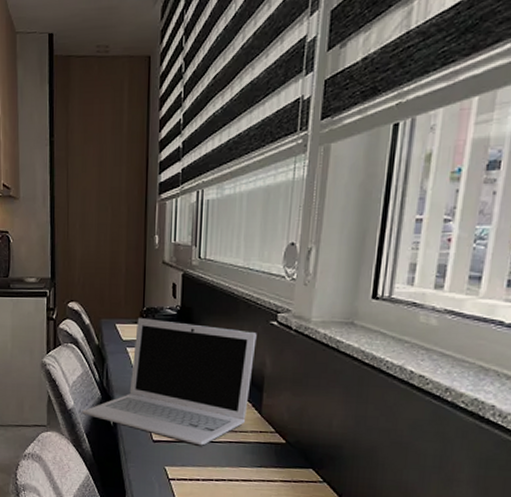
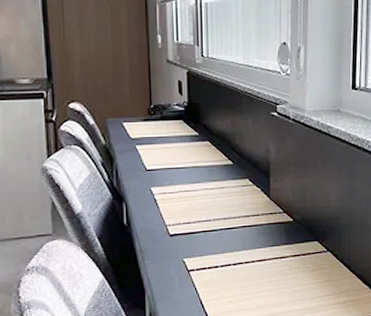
laptop: present [82,318,257,446] -> none [92,115,260,234]

